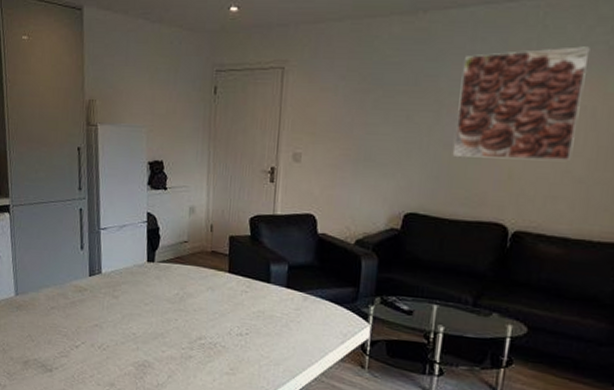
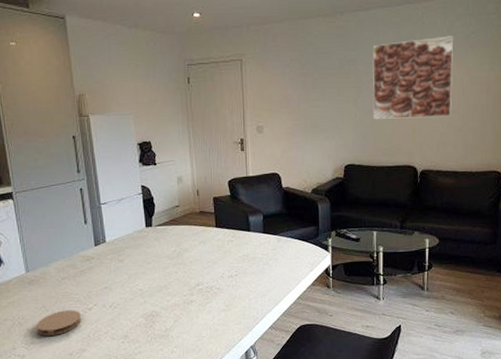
coaster: none [20,343,68,370] -> present [36,310,82,336]

